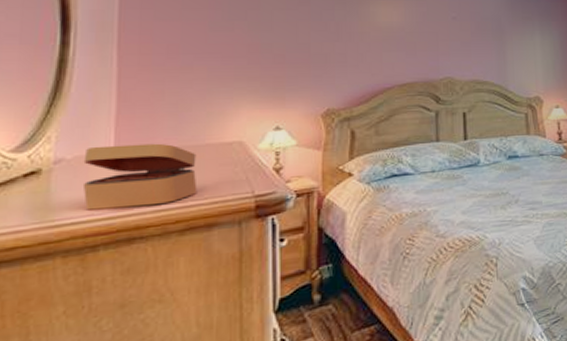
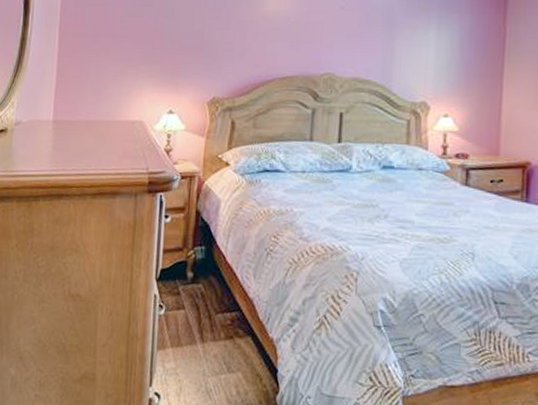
jewelry box: present [82,143,198,210] -> none [31,113,108,170]

